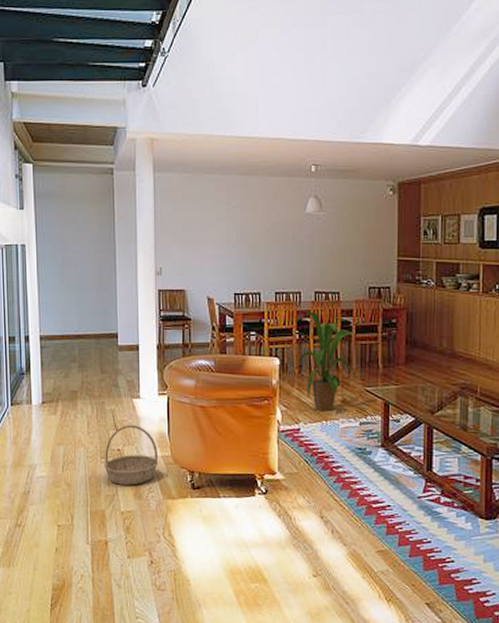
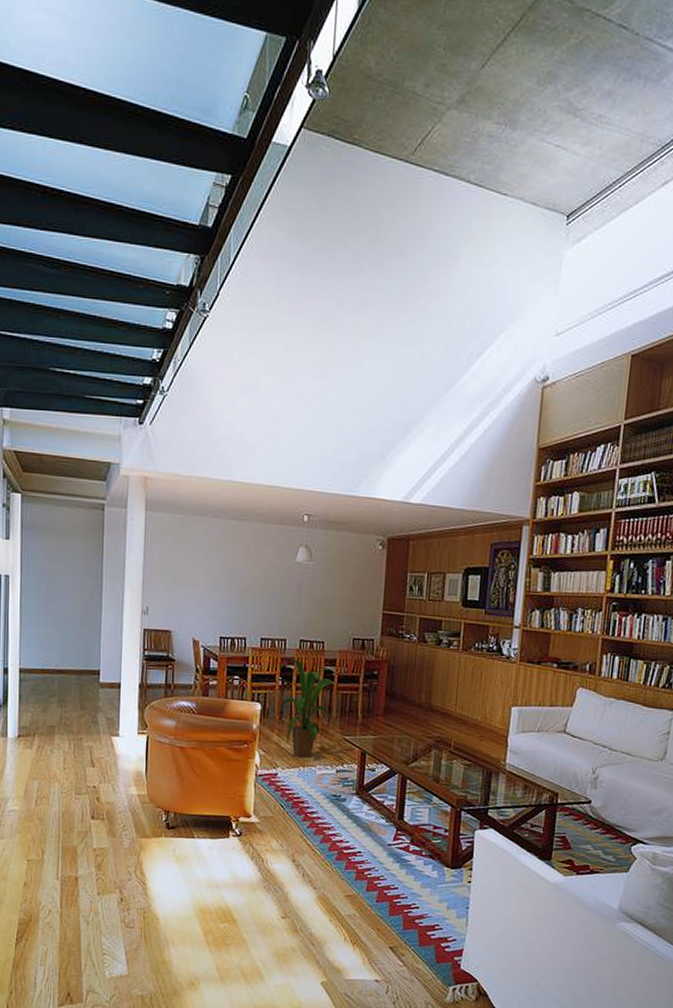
basket: present [104,425,158,485] -> none [78,762,134,823]

